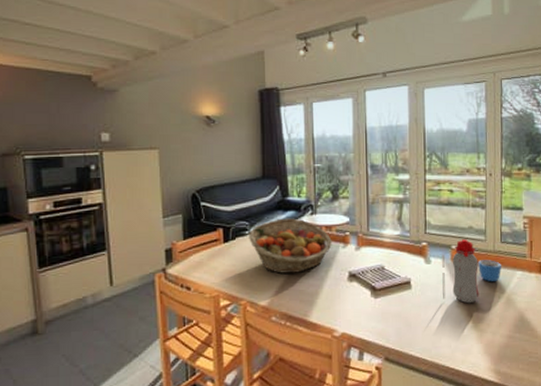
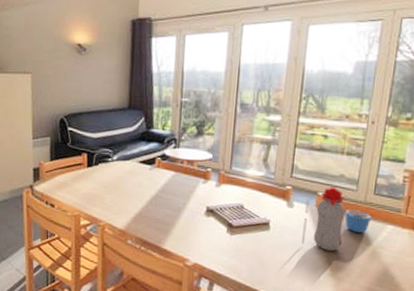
fruit basket: present [249,218,332,274] -> none [111,149,193,203]

